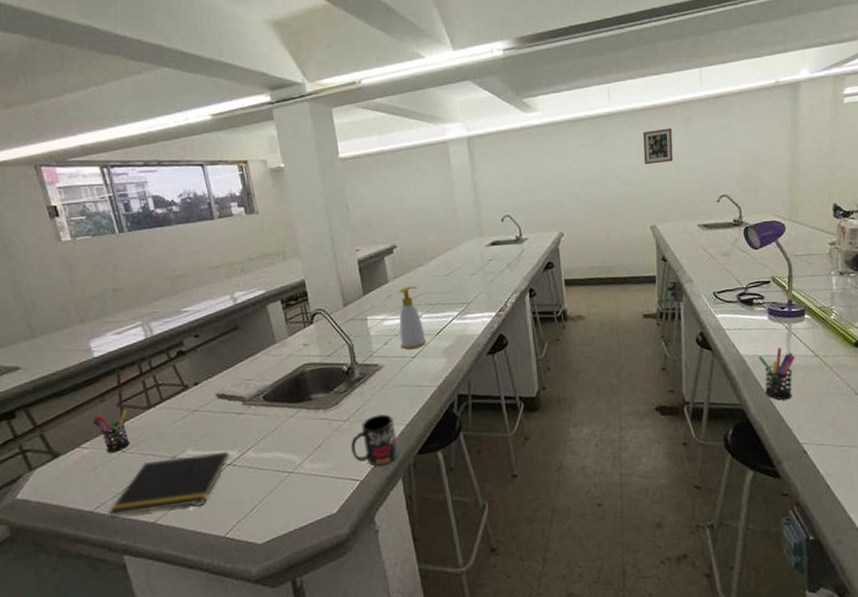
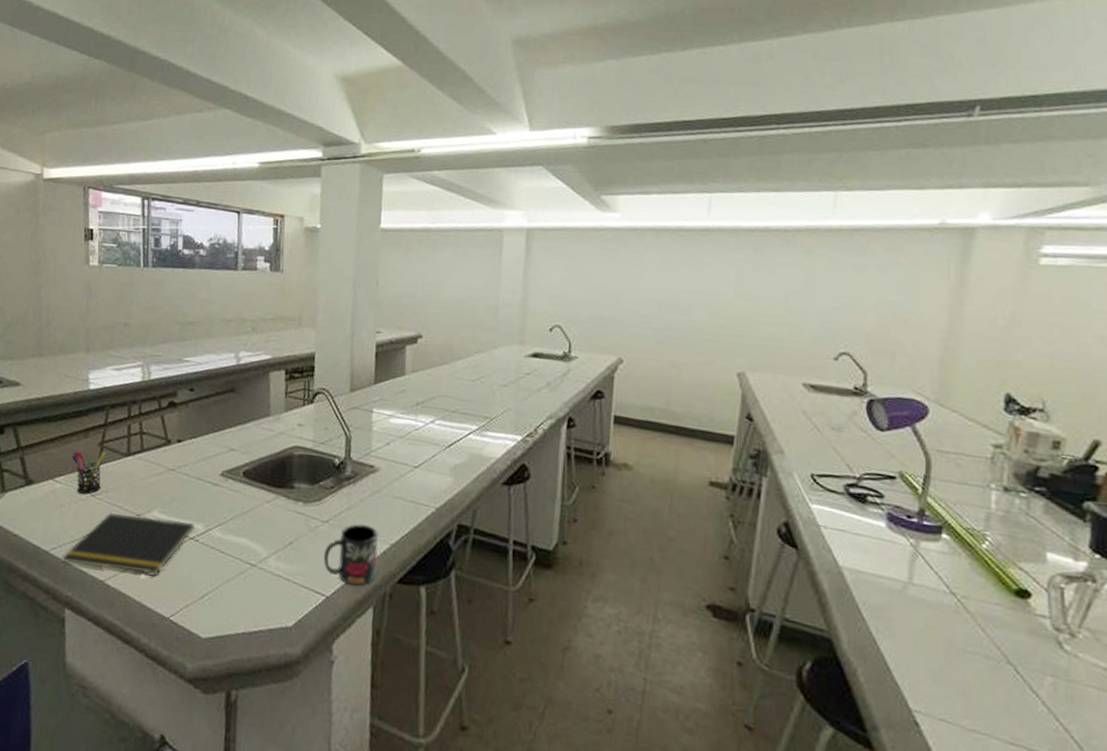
washcloth: present [215,380,269,403] -> none [195,447,252,474]
soap bottle: present [398,285,427,350] -> none [404,383,437,458]
picture frame: present [642,128,674,165] -> none [742,256,787,299]
pen holder: present [758,347,796,400] -> none [864,569,920,644]

